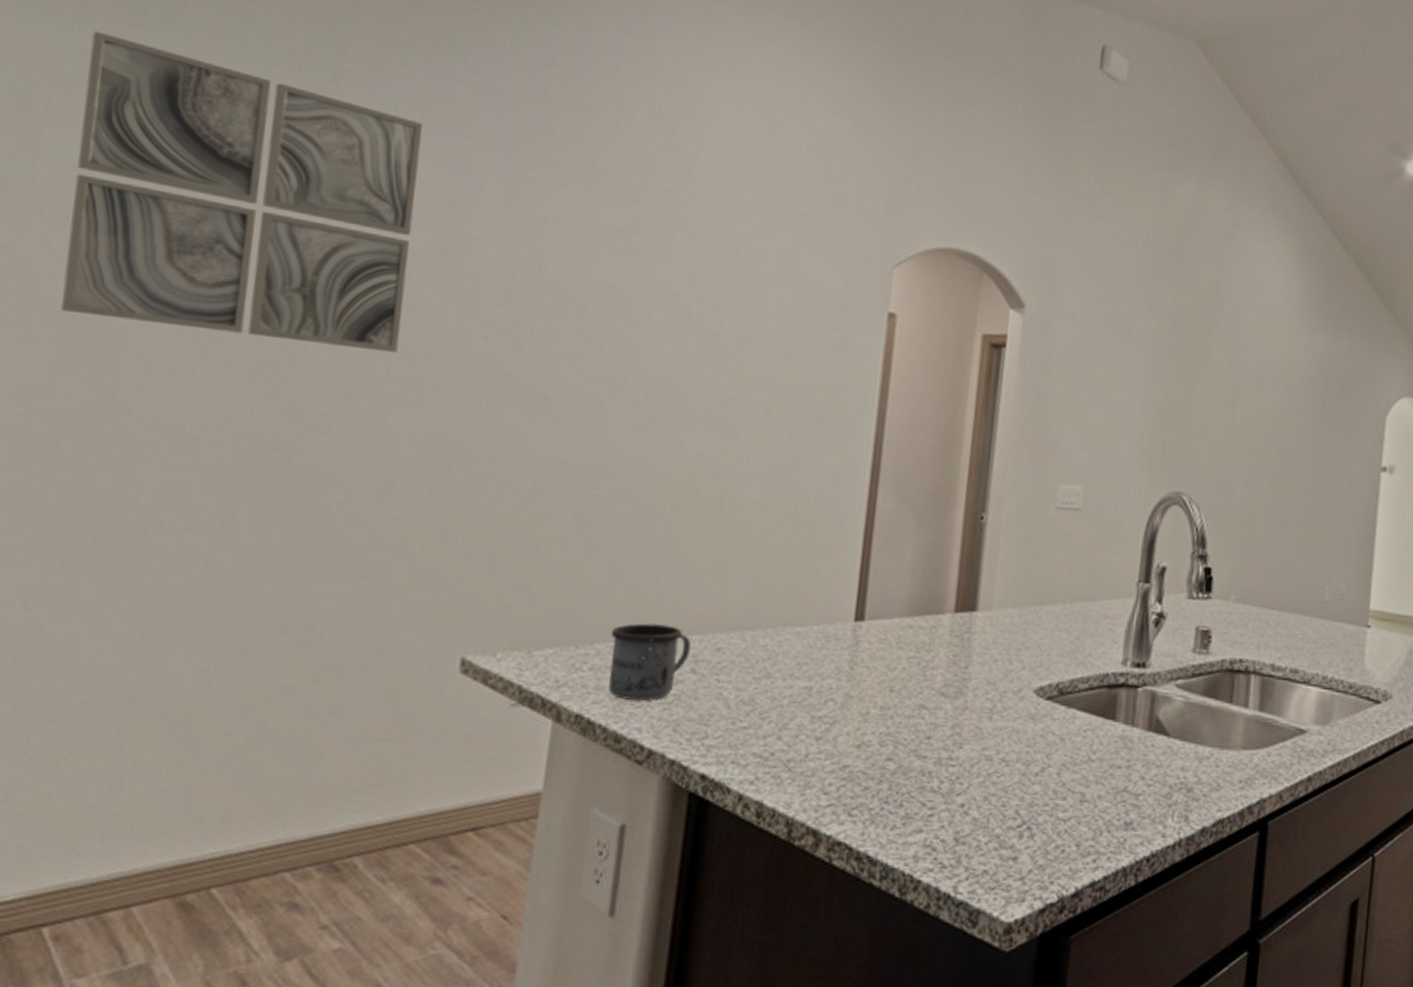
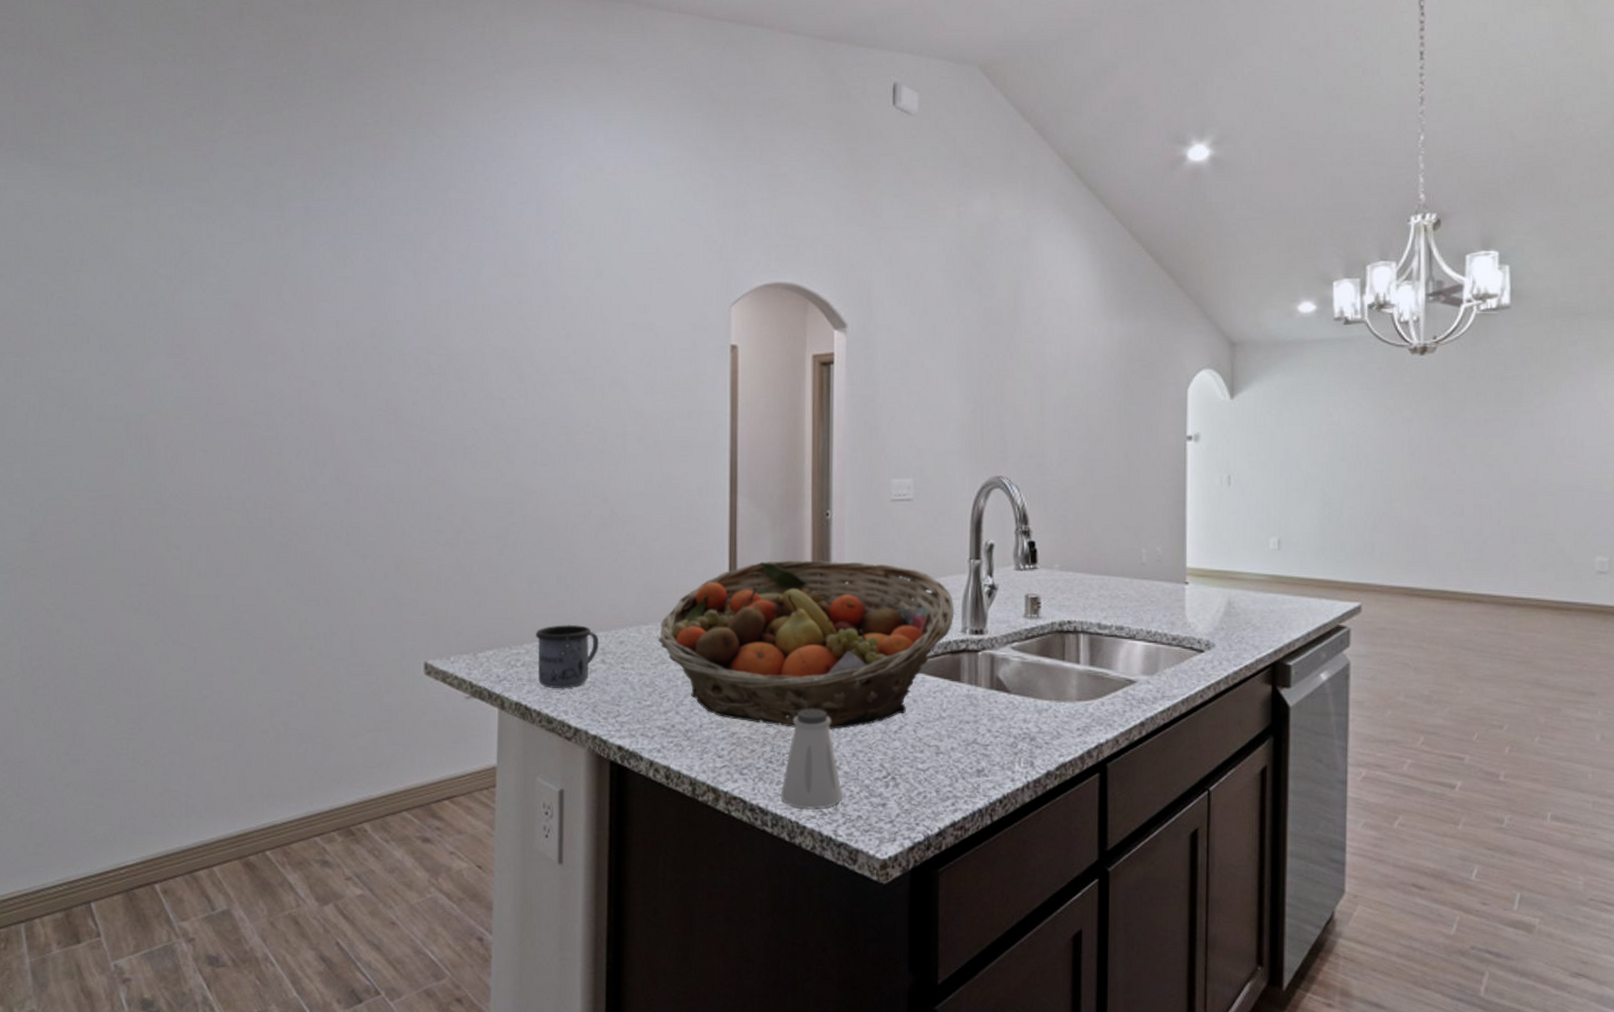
wall art: present [61,31,423,353] -> none [105,195,350,423]
fruit basket: none [764,566,1116,768] -> present [658,560,955,729]
saltshaker: none [894,741,969,860] -> present [781,708,843,809]

